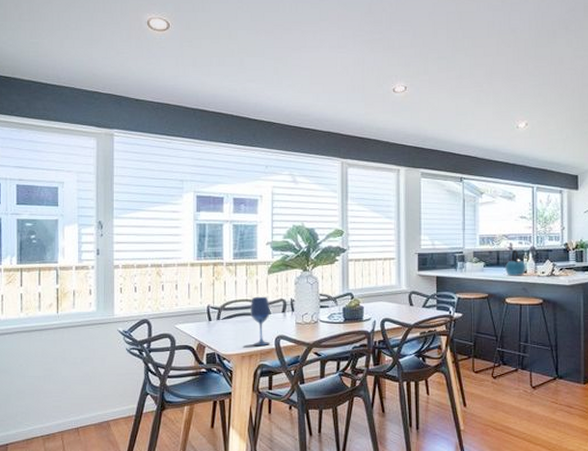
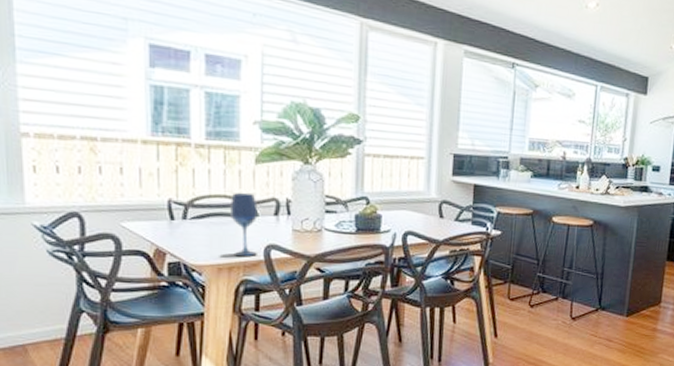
kettle: present [505,249,526,276] -> none [555,159,579,192]

